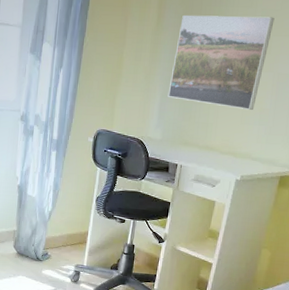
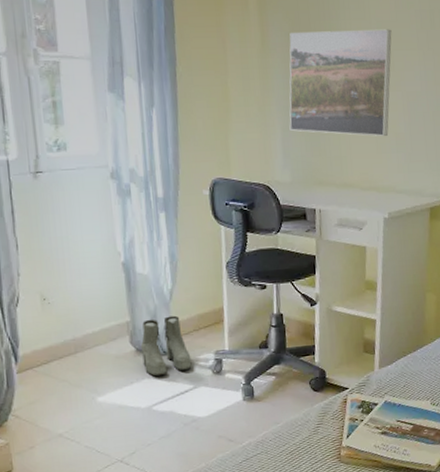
boots: none [20,231,57,276] -> present [140,315,192,377]

